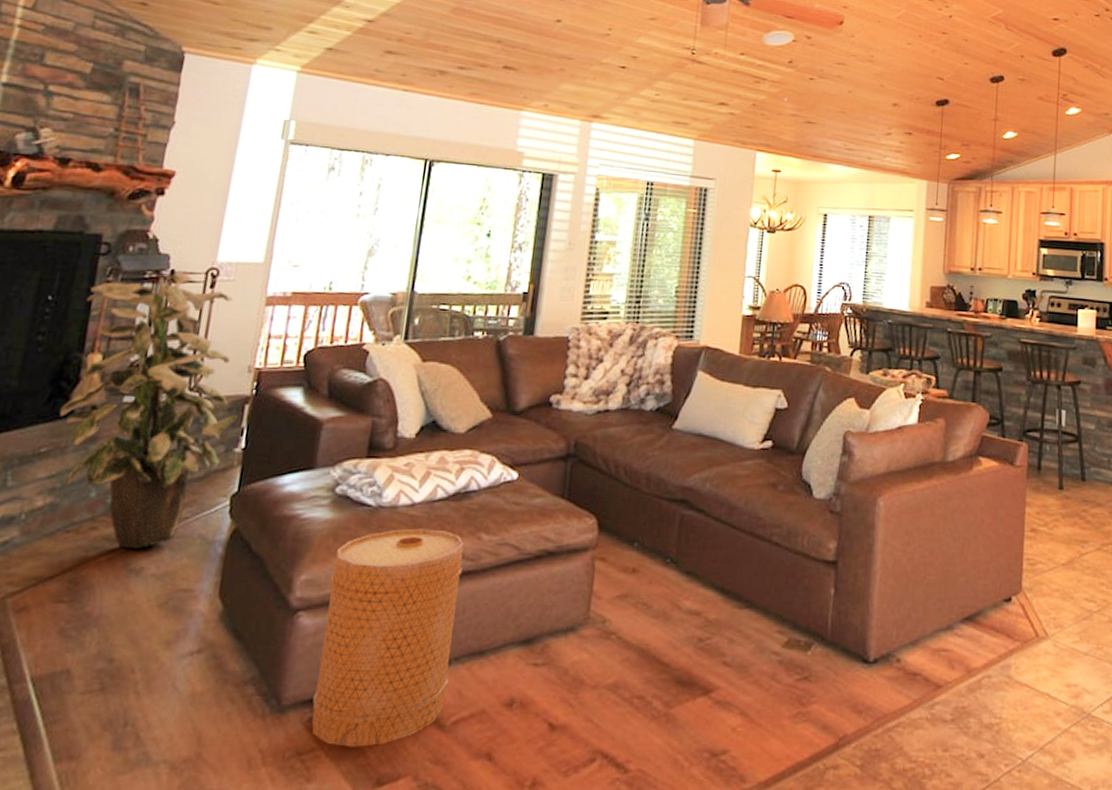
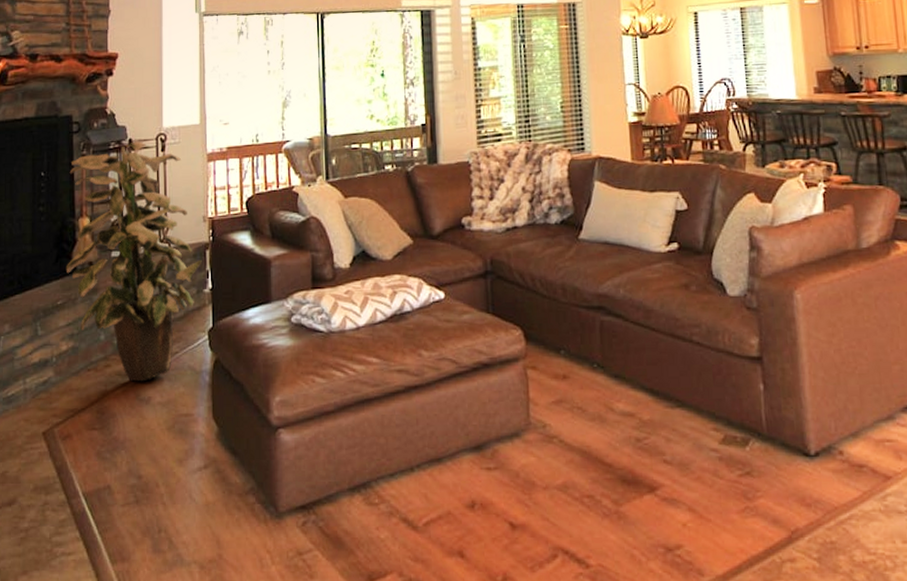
basket: present [311,528,464,747] -> none [300,349,415,547]

